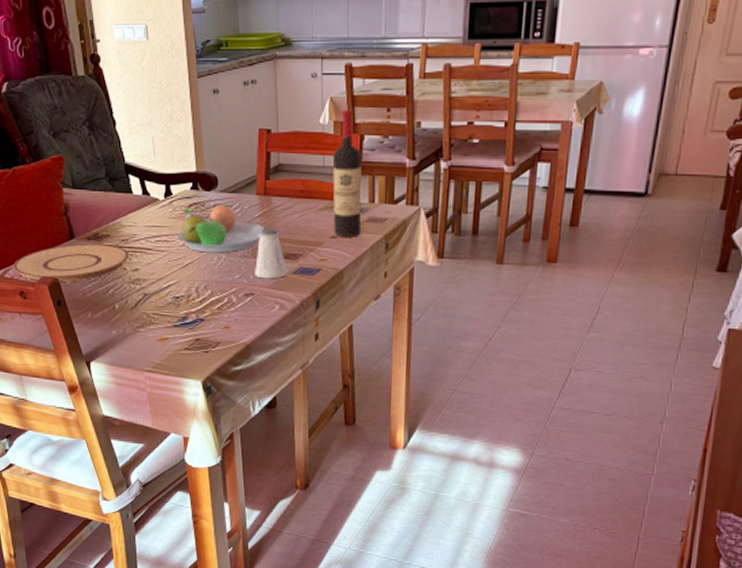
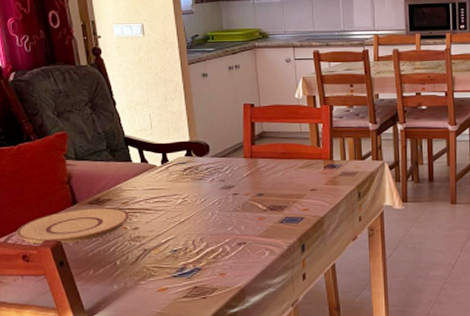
fruit bowl: present [177,203,265,253] -> none [174,166,253,210]
saltshaker: present [255,226,288,279] -> none [246,184,275,229]
wine bottle: present [332,109,362,237] -> none [308,86,337,189]

